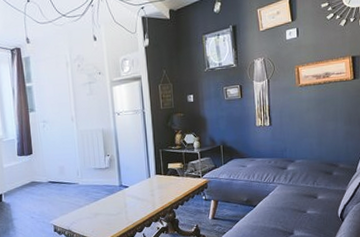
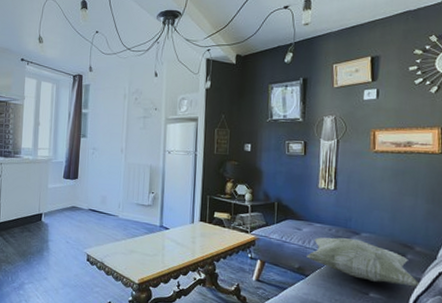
decorative pillow: none [252,166,346,201] -> present [306,237,421,287]

